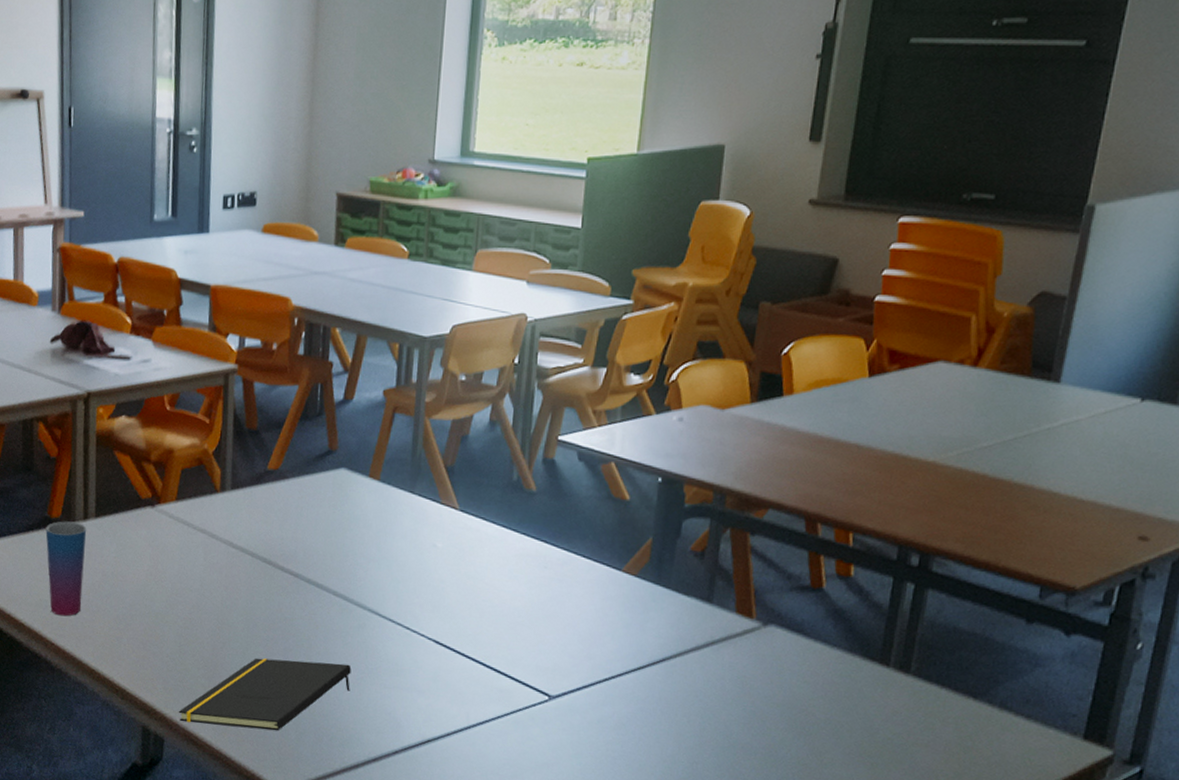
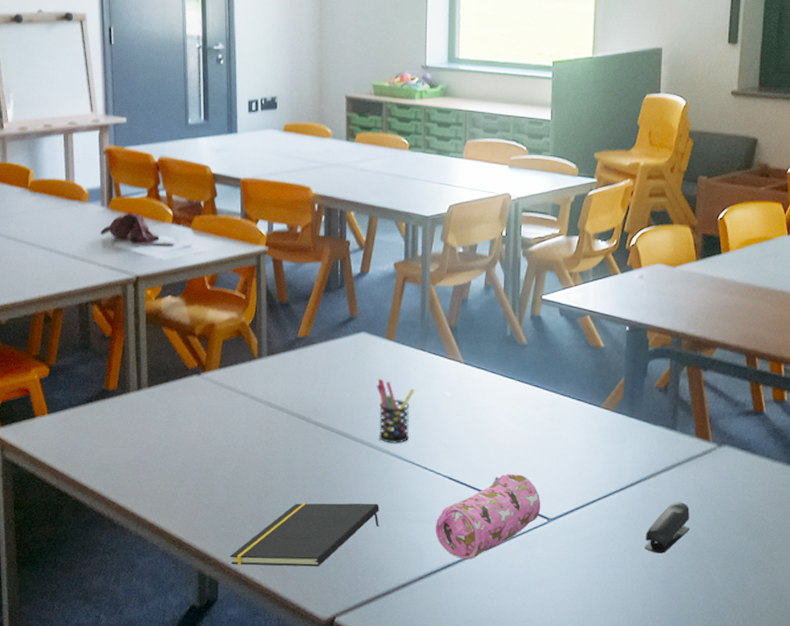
cup: present [45,521,87,617] -> none [103,392,141,478]
pen holder: none [355,522,400,598] -> present [376,378,415,444]
pencil case: none [414,641,542,736] -> present [435,474,541,560]
stapler: none [664,687,723,746] -> present [644,502,690,554]

